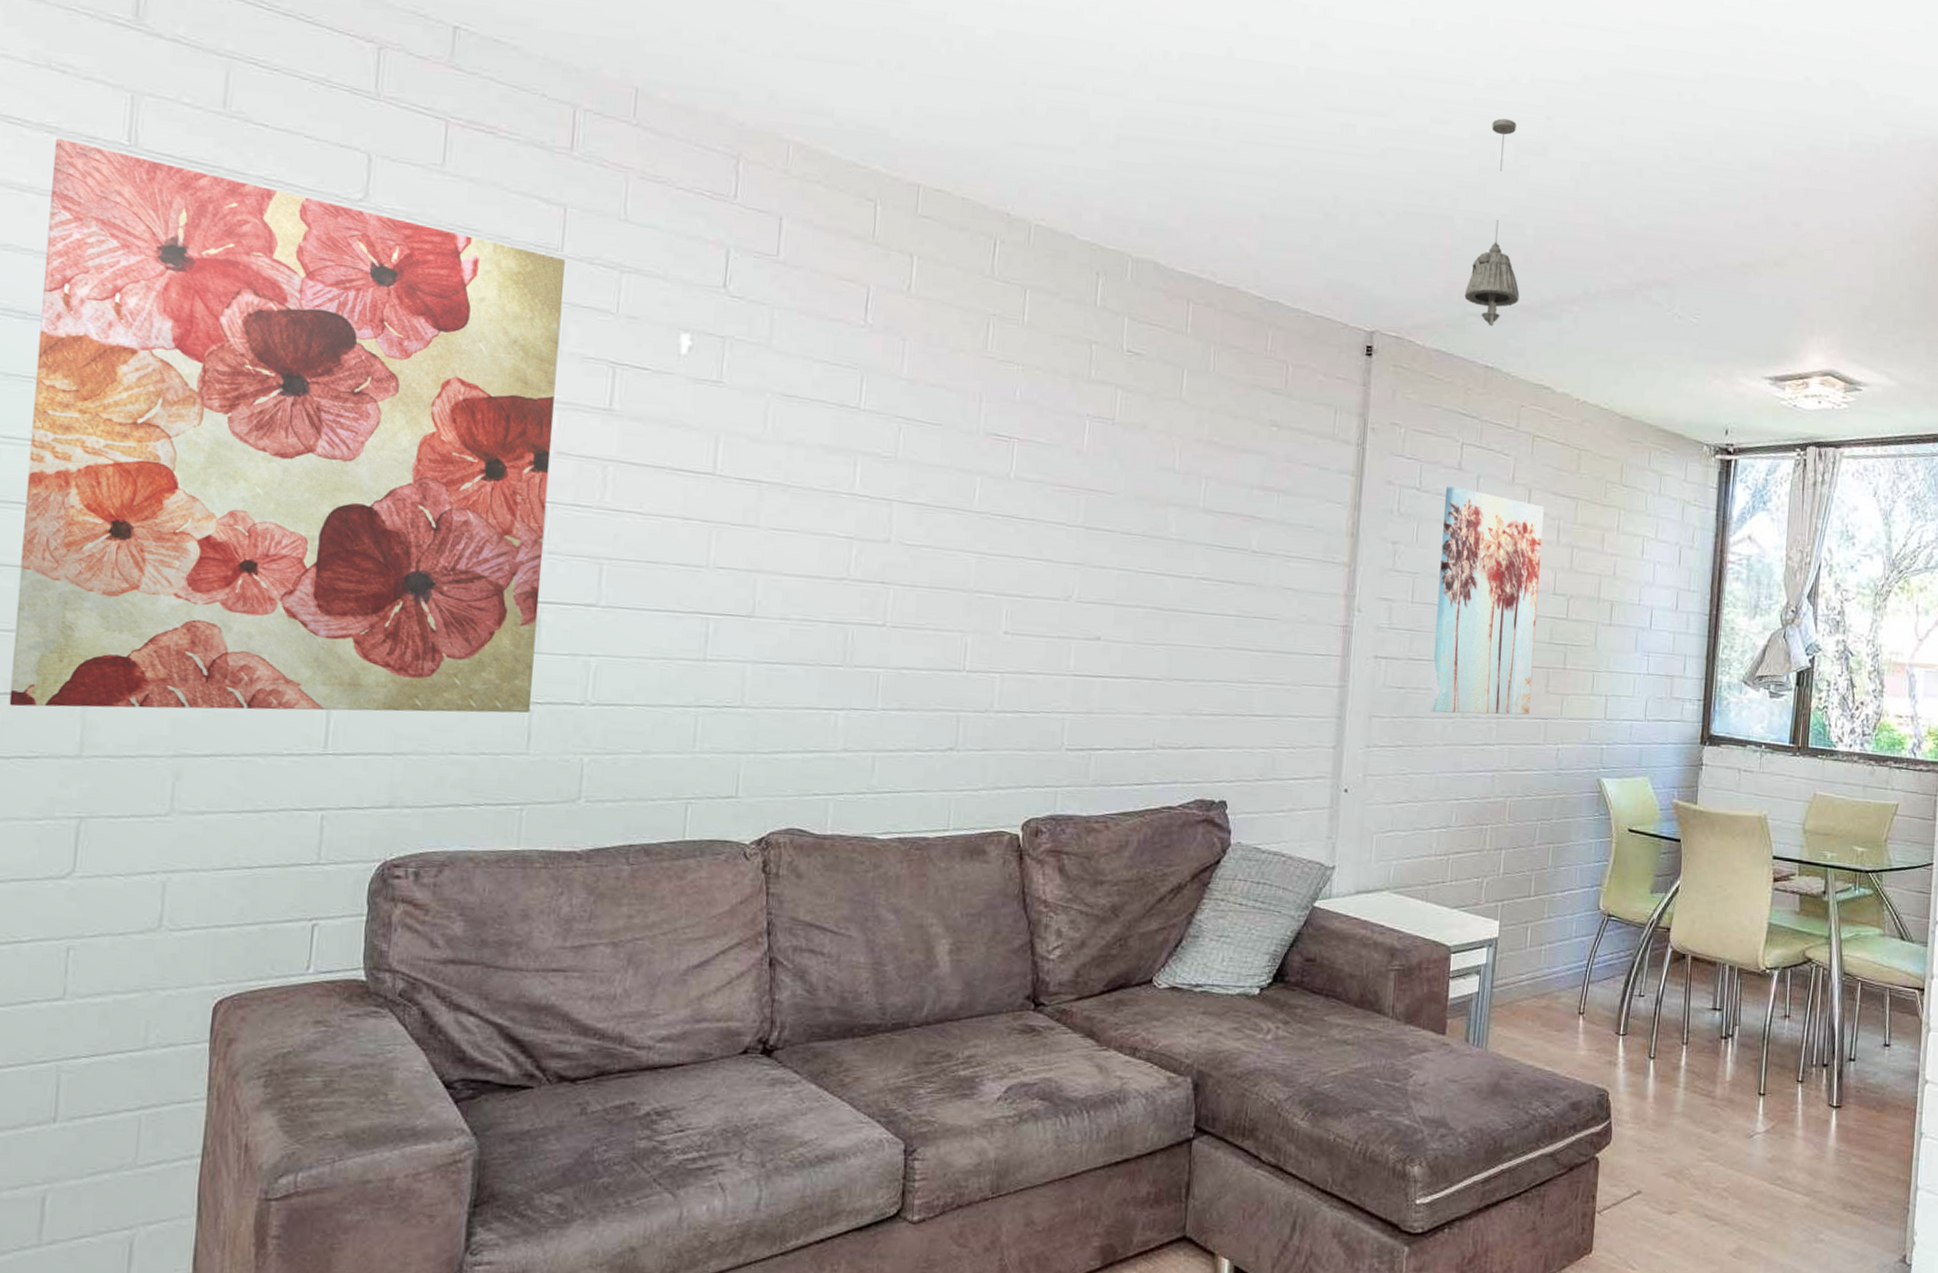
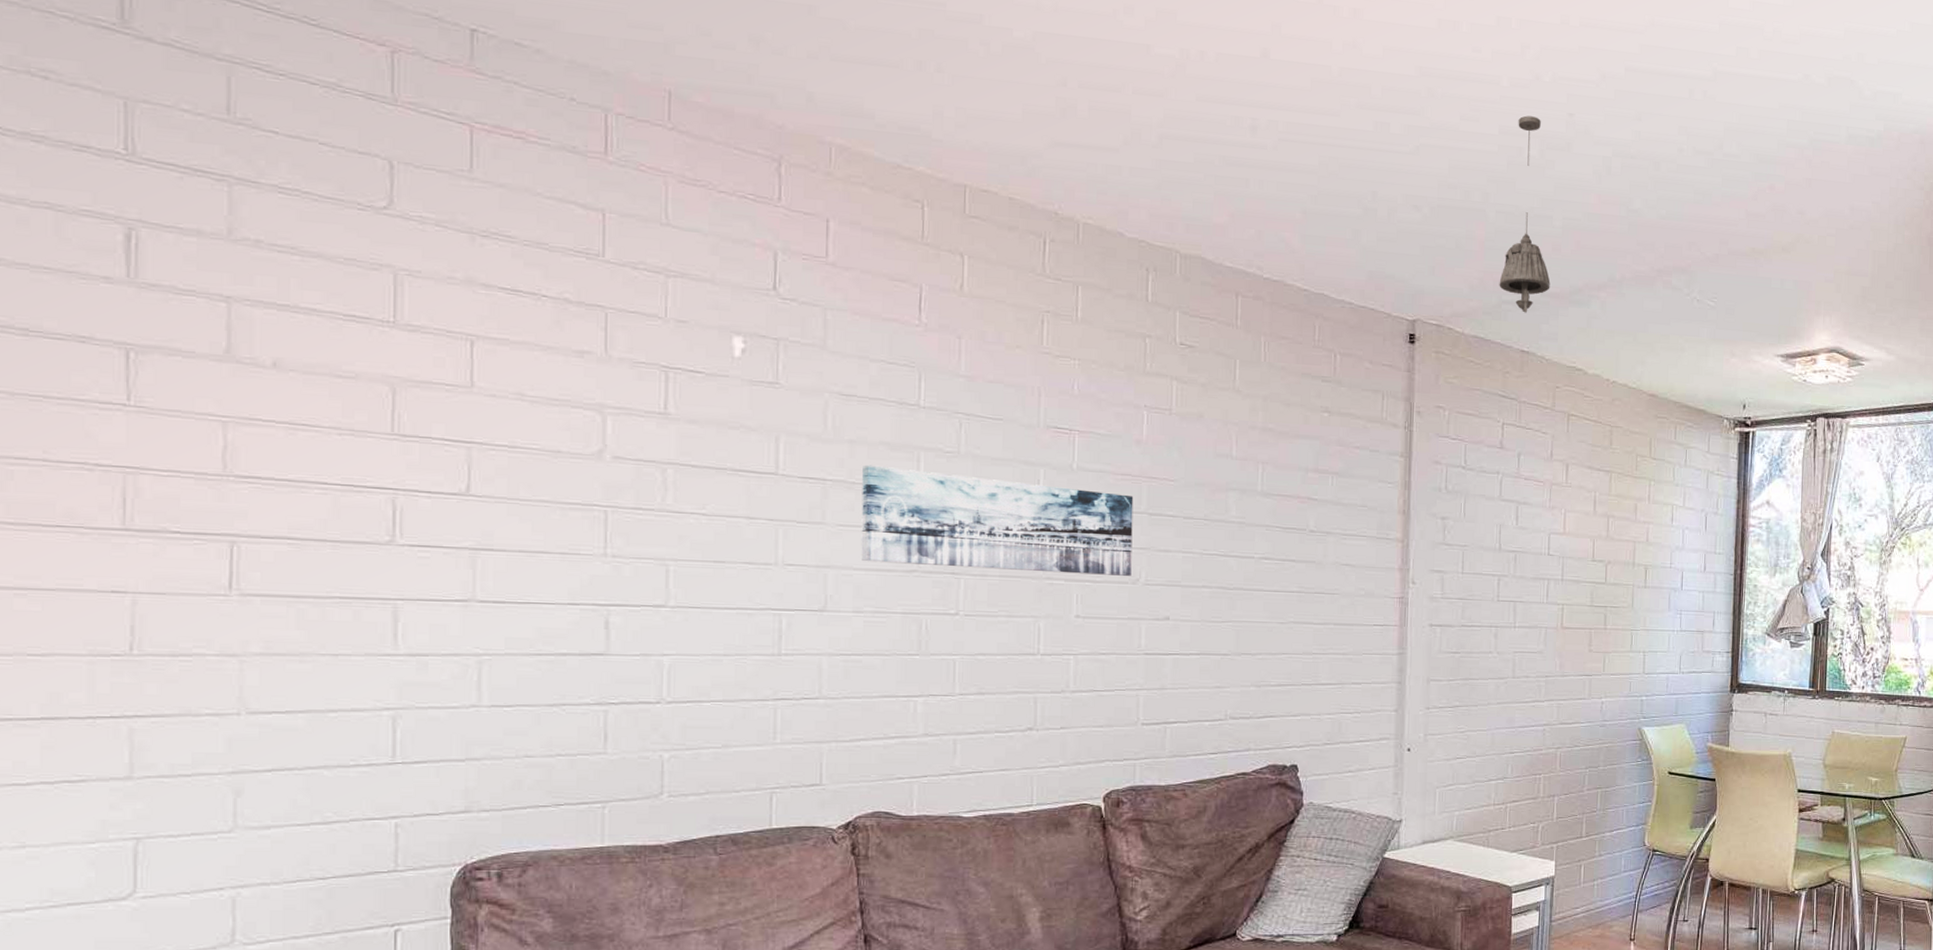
wall art: present [9,138,565,713] -> none [43,147,608,731]
wall art: none [791,467,1071,592] -> present [860,464,1134,576]
wall art: present [1430,486,1544,715] -> none [1483,463,1581,675]

